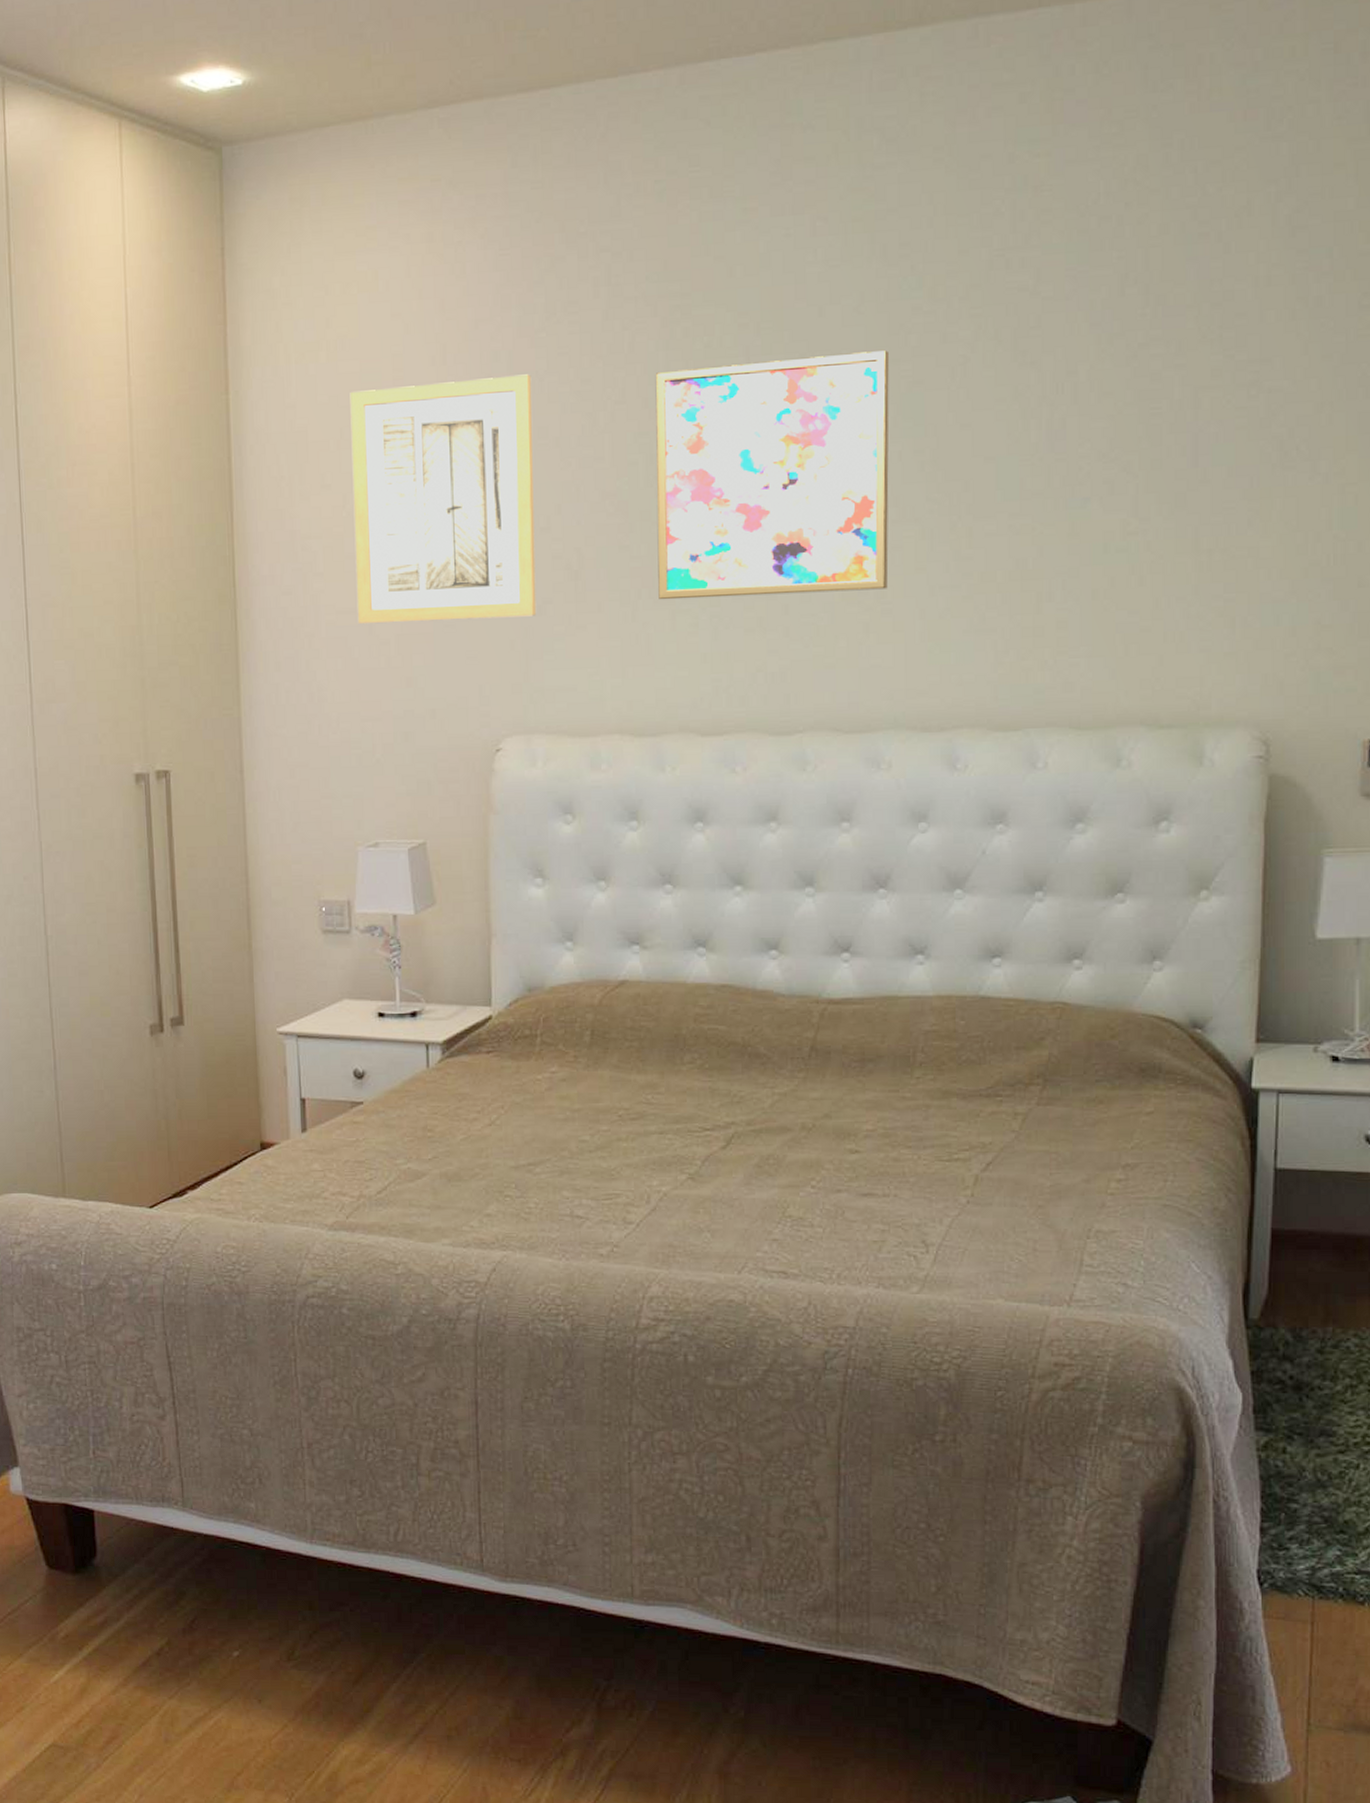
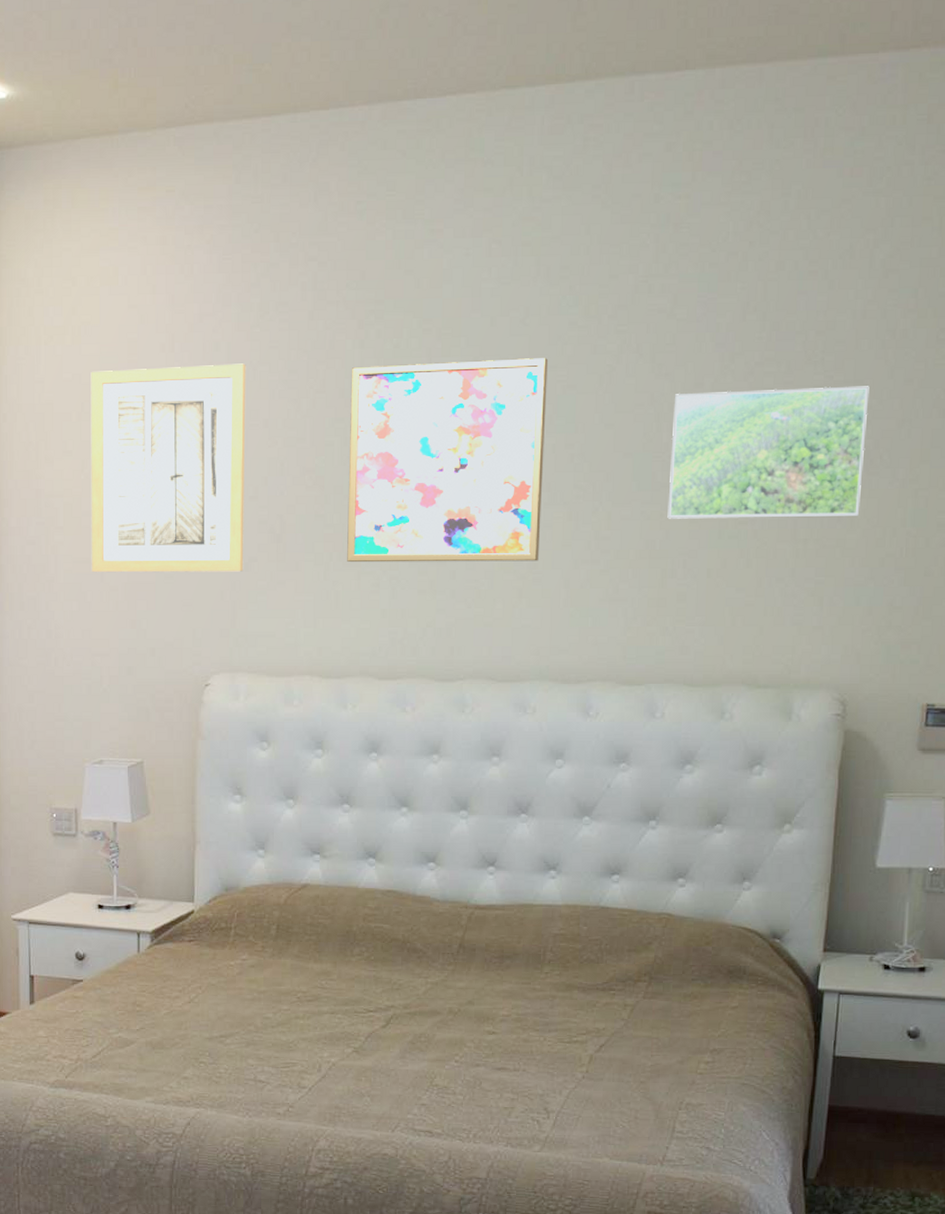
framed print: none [1040,365,1279,533] -> present [667,386,870,519]

